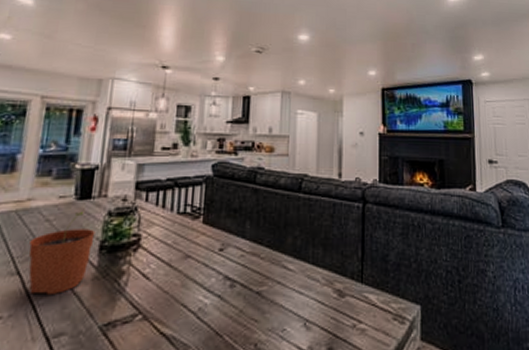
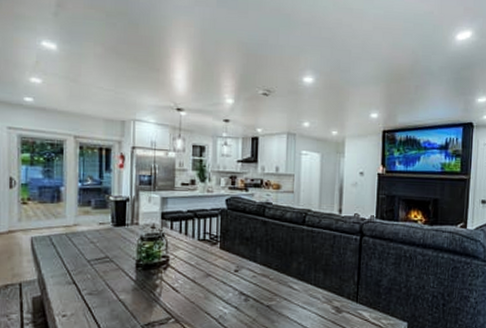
plant pot: present [28,211,96,296] -> none [80,235,132,301]

